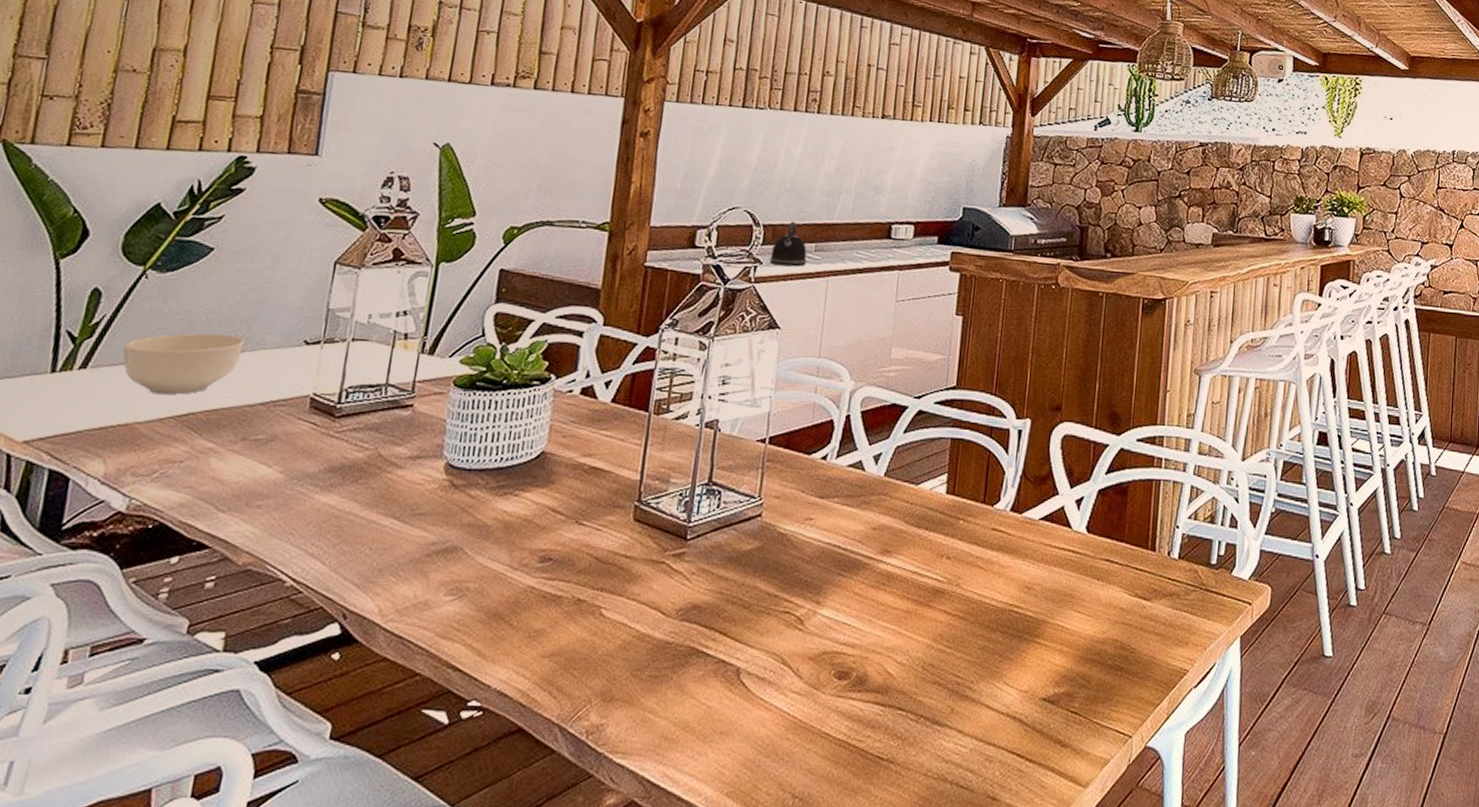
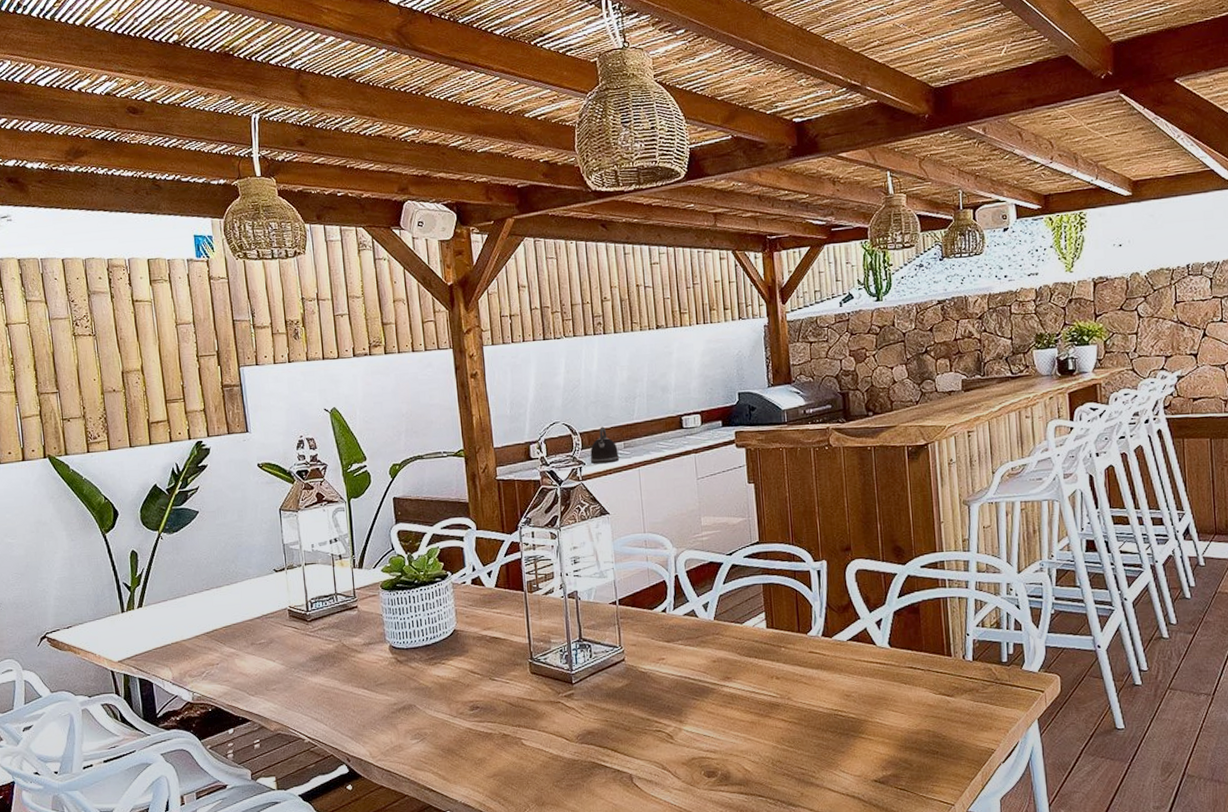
bowl: present [123,333,245,395] -> none [161,571,236,620]

